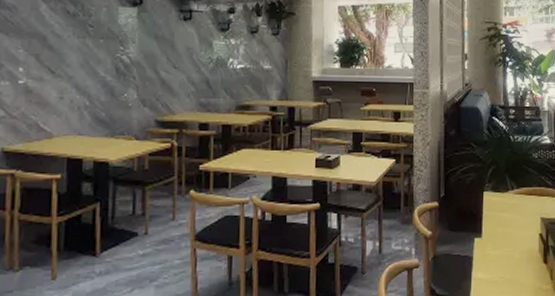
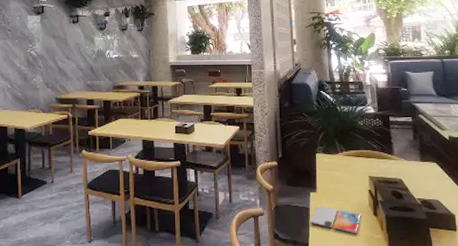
smartphone: none [473,253,530,286] -> present [310,205,361,234]

